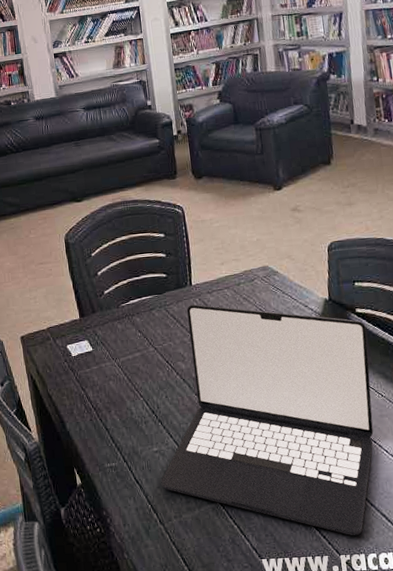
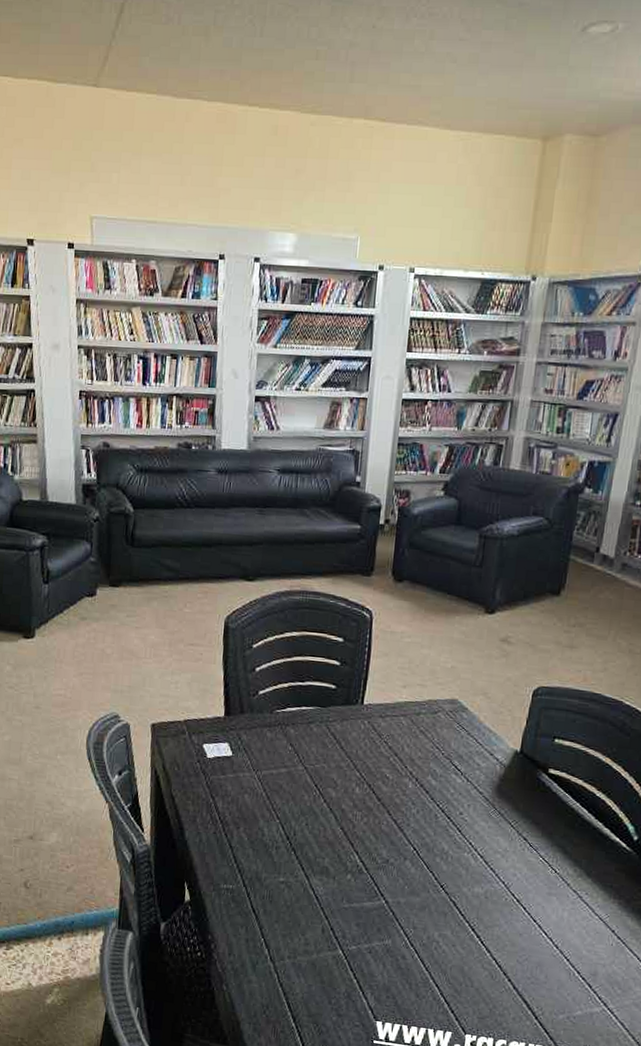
laptop: present [161,304,374,535] -> none [280,726,556,1017]

